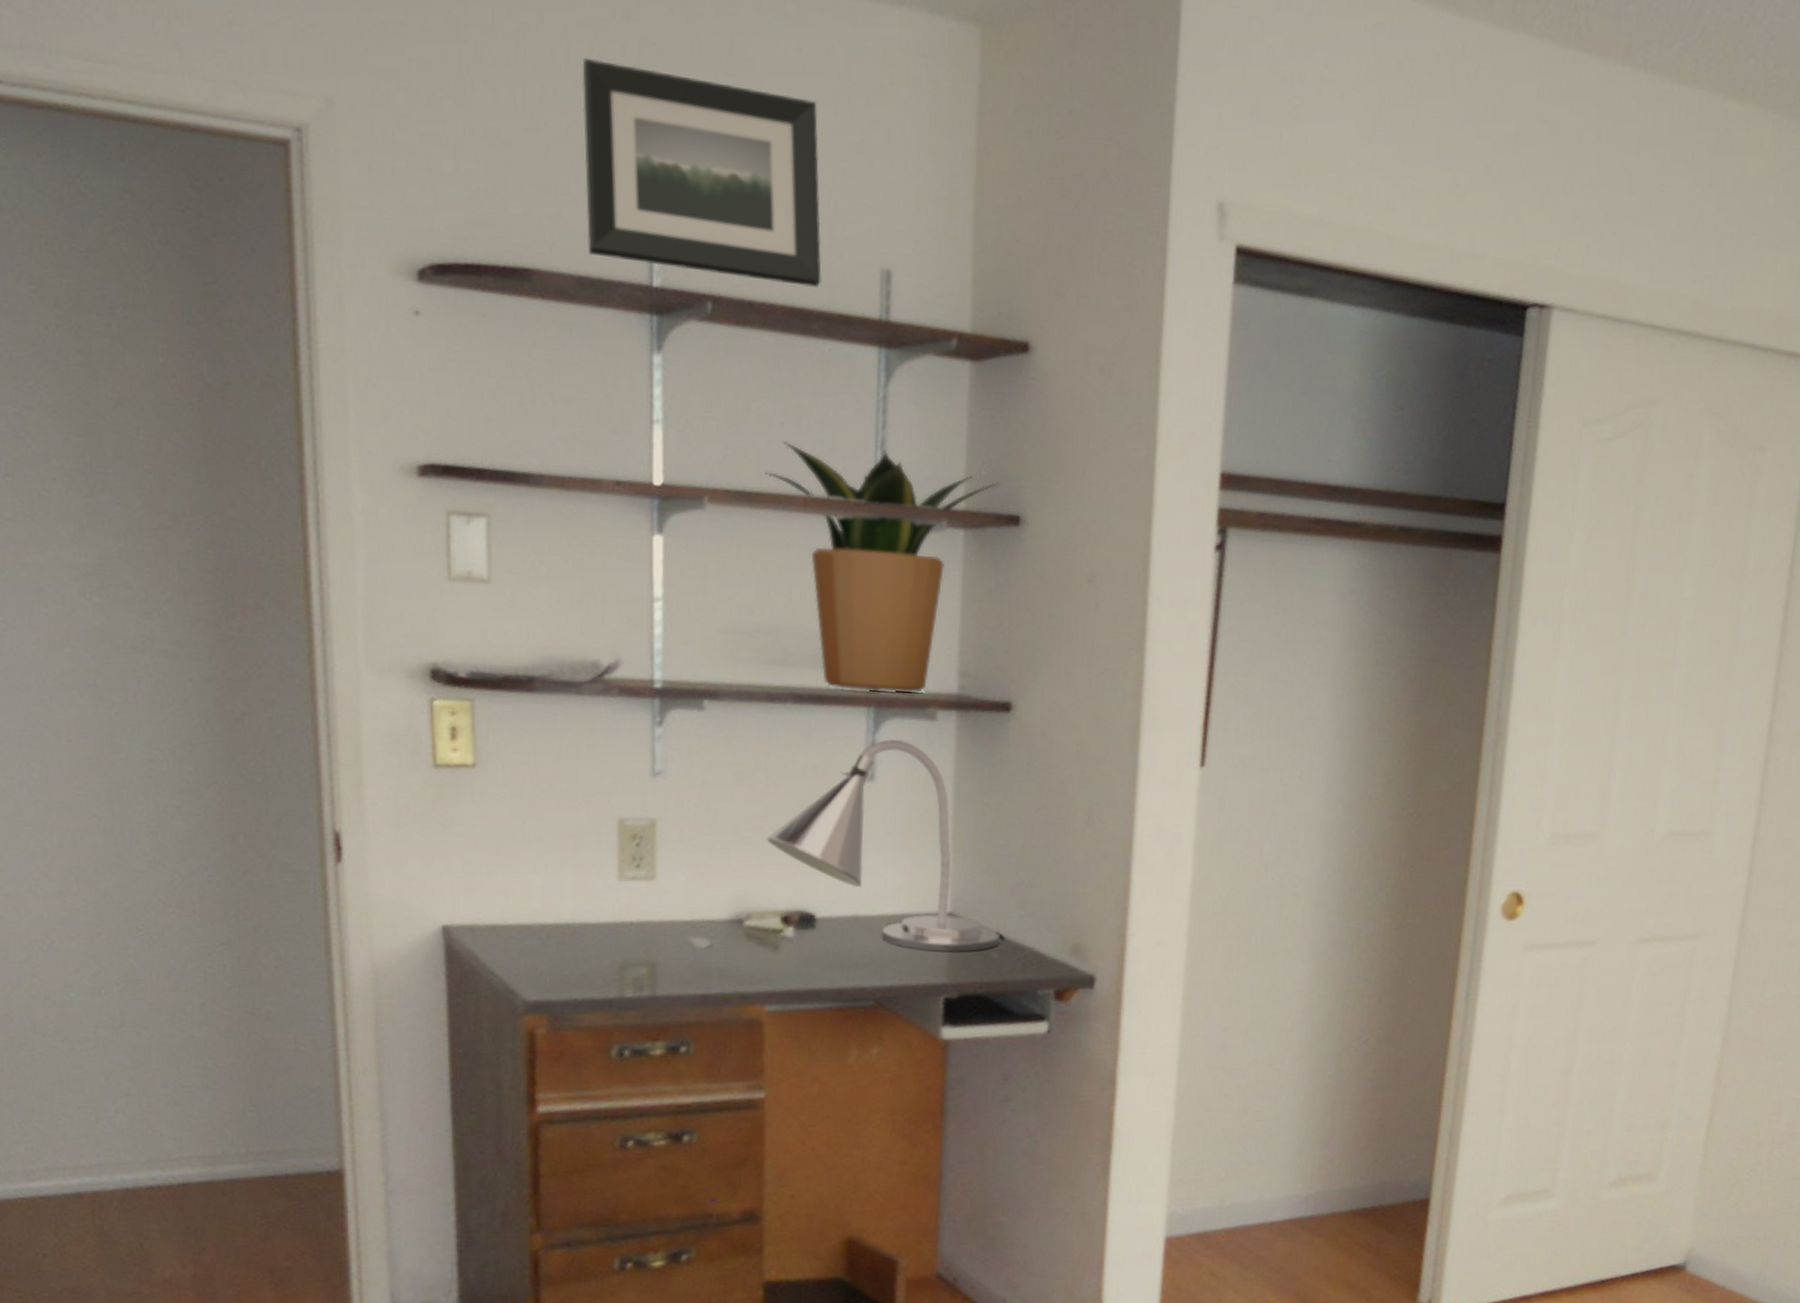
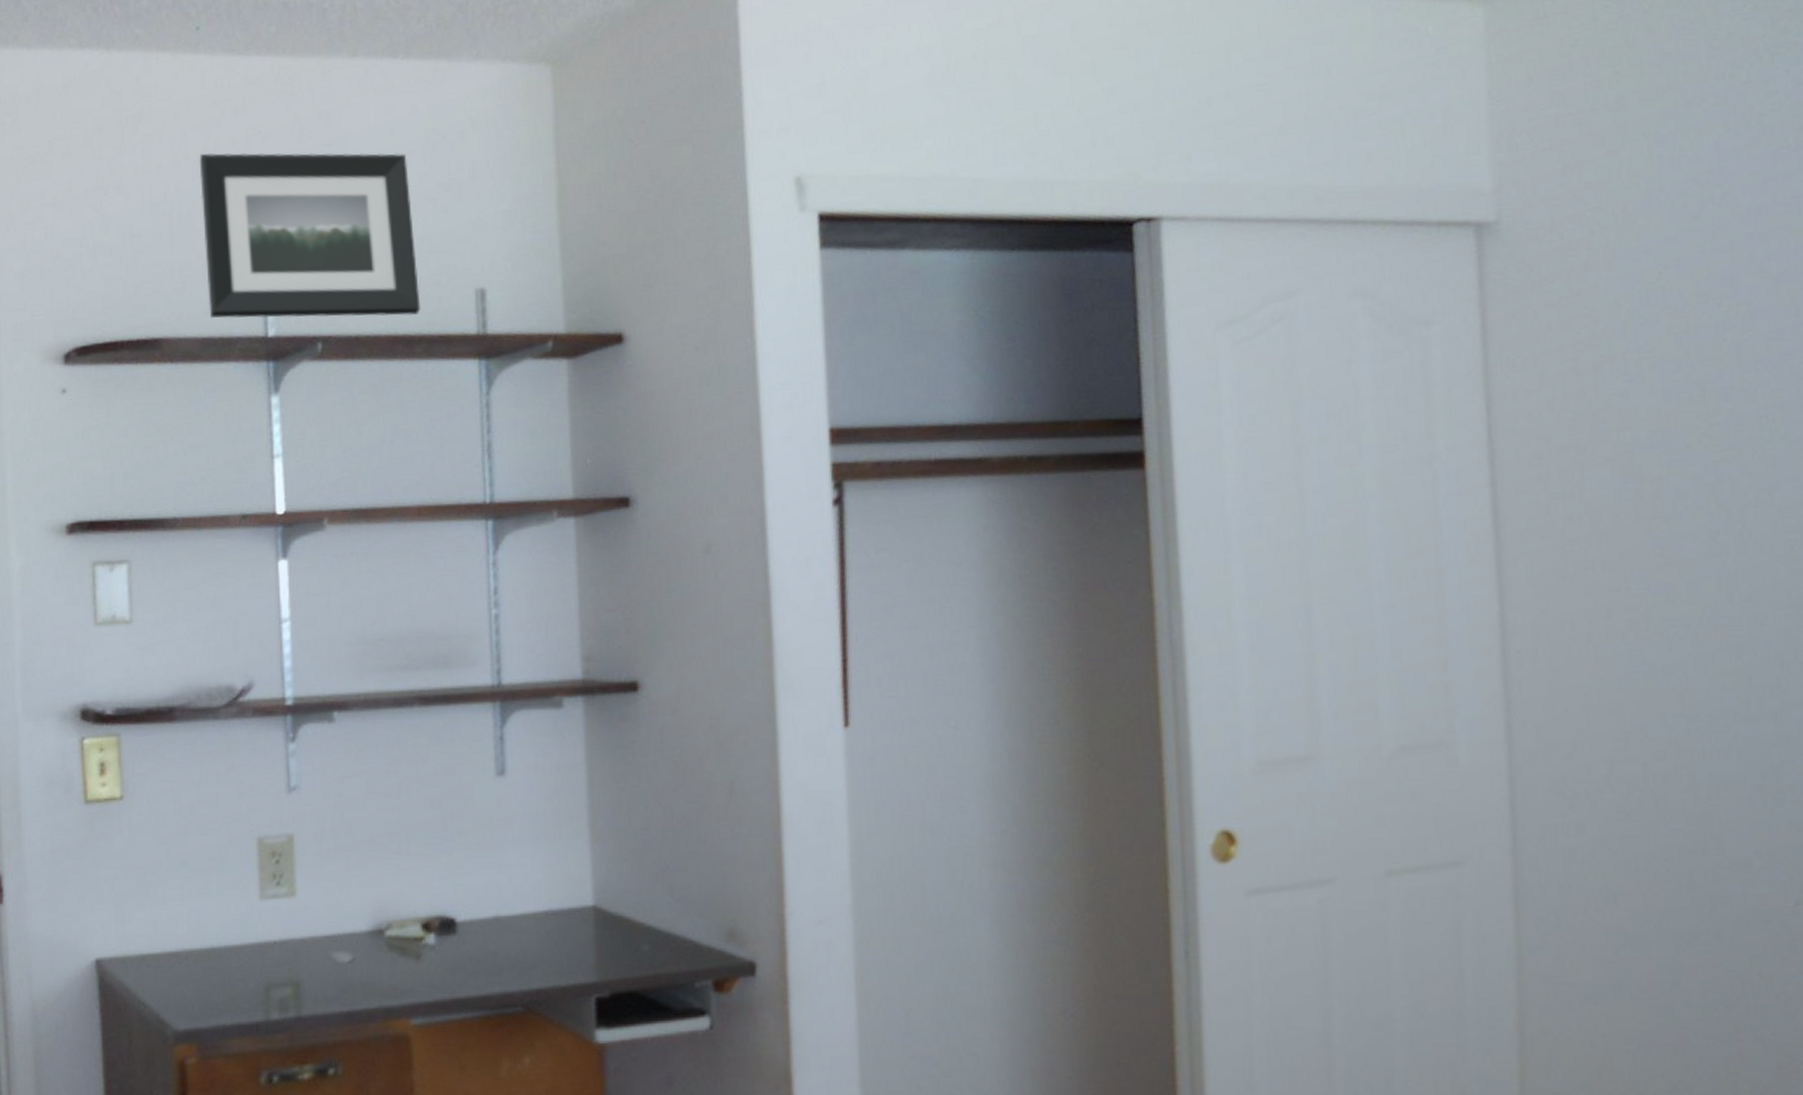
potted plant: present [765,442,1000,693] -> none [380,452,606,687]
table lamp: present [766,739,1006,952] -> none [402,730,655,947]

